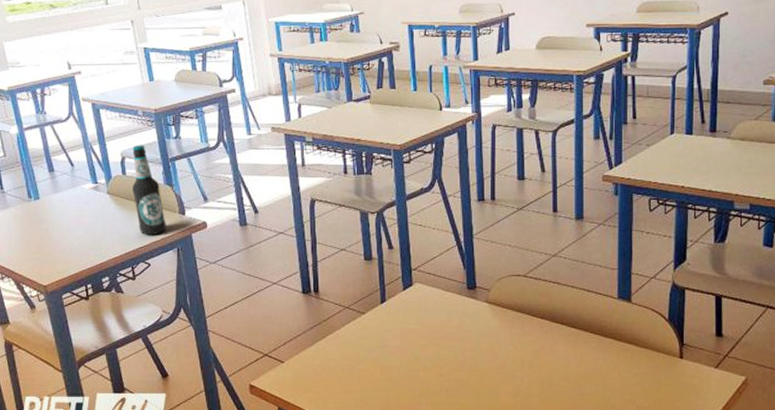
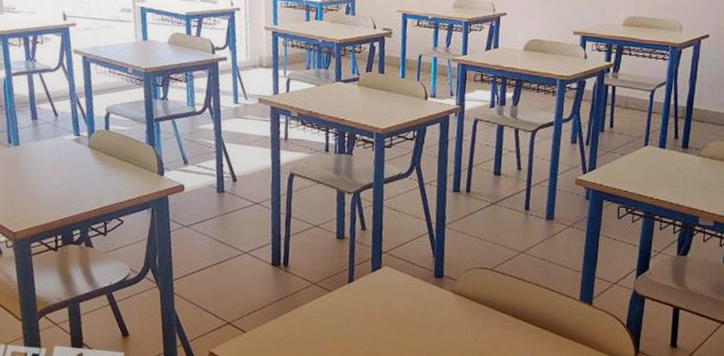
bottle: present [132,145,166,236] -> none [113,102,144,193]

